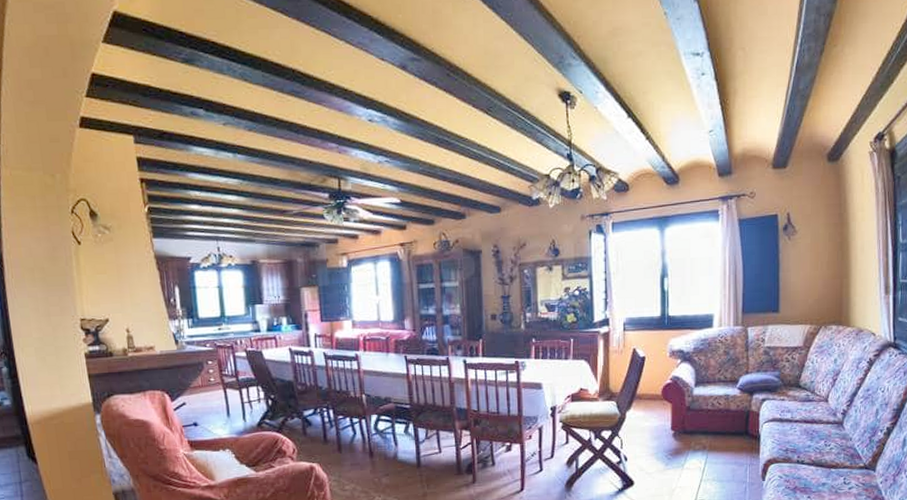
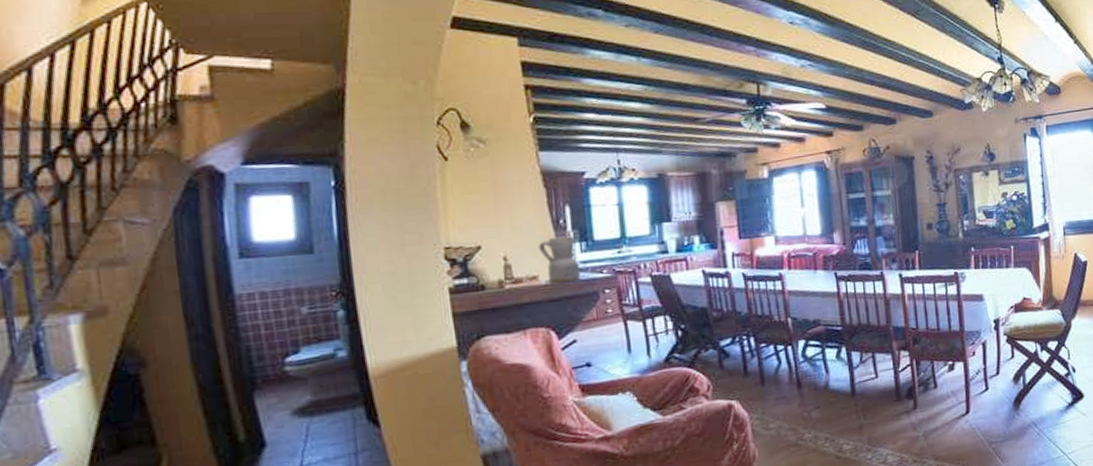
ceramic pitcher: none [154,313,188,355] -> present [538,236,581,285]

